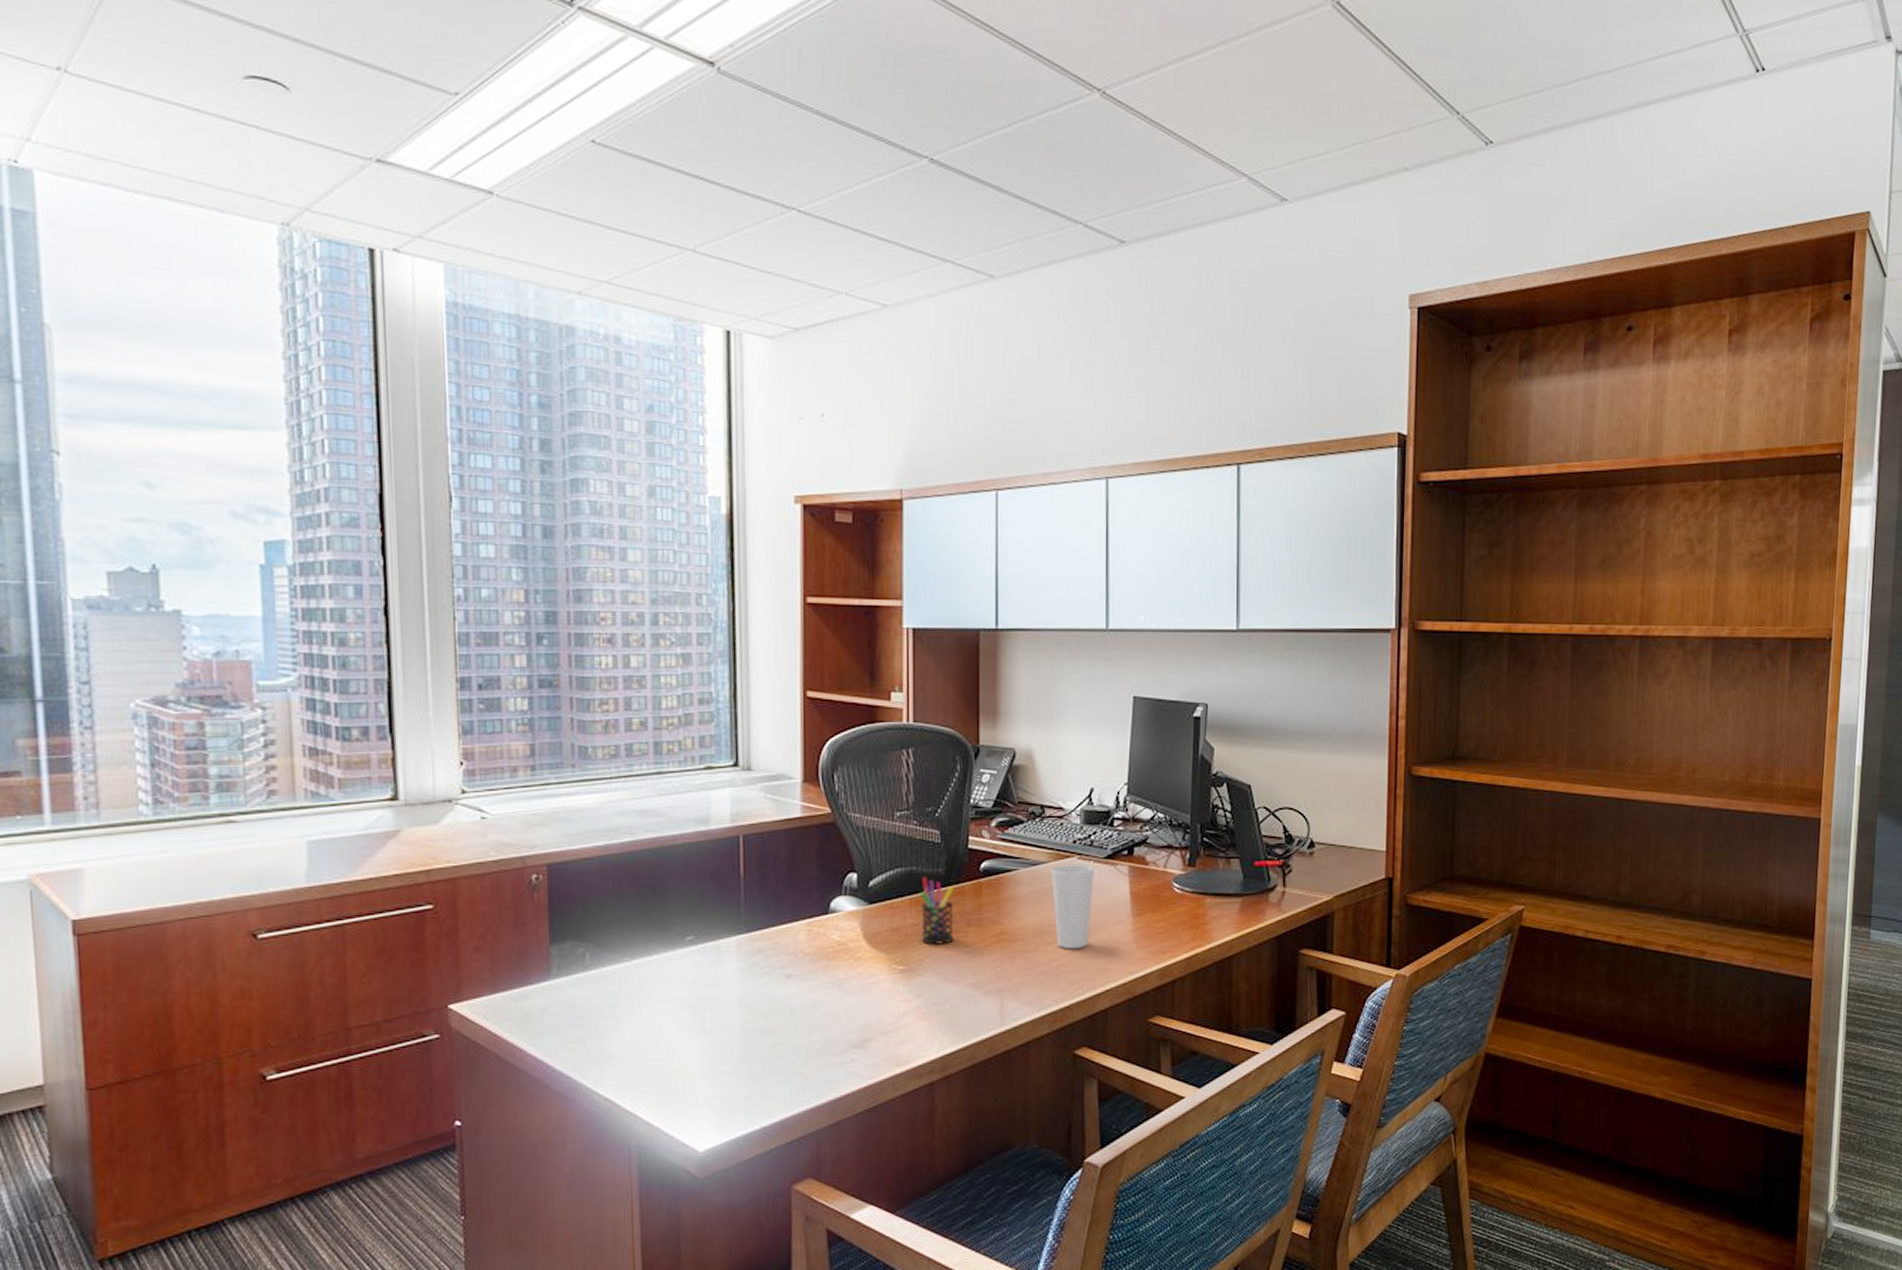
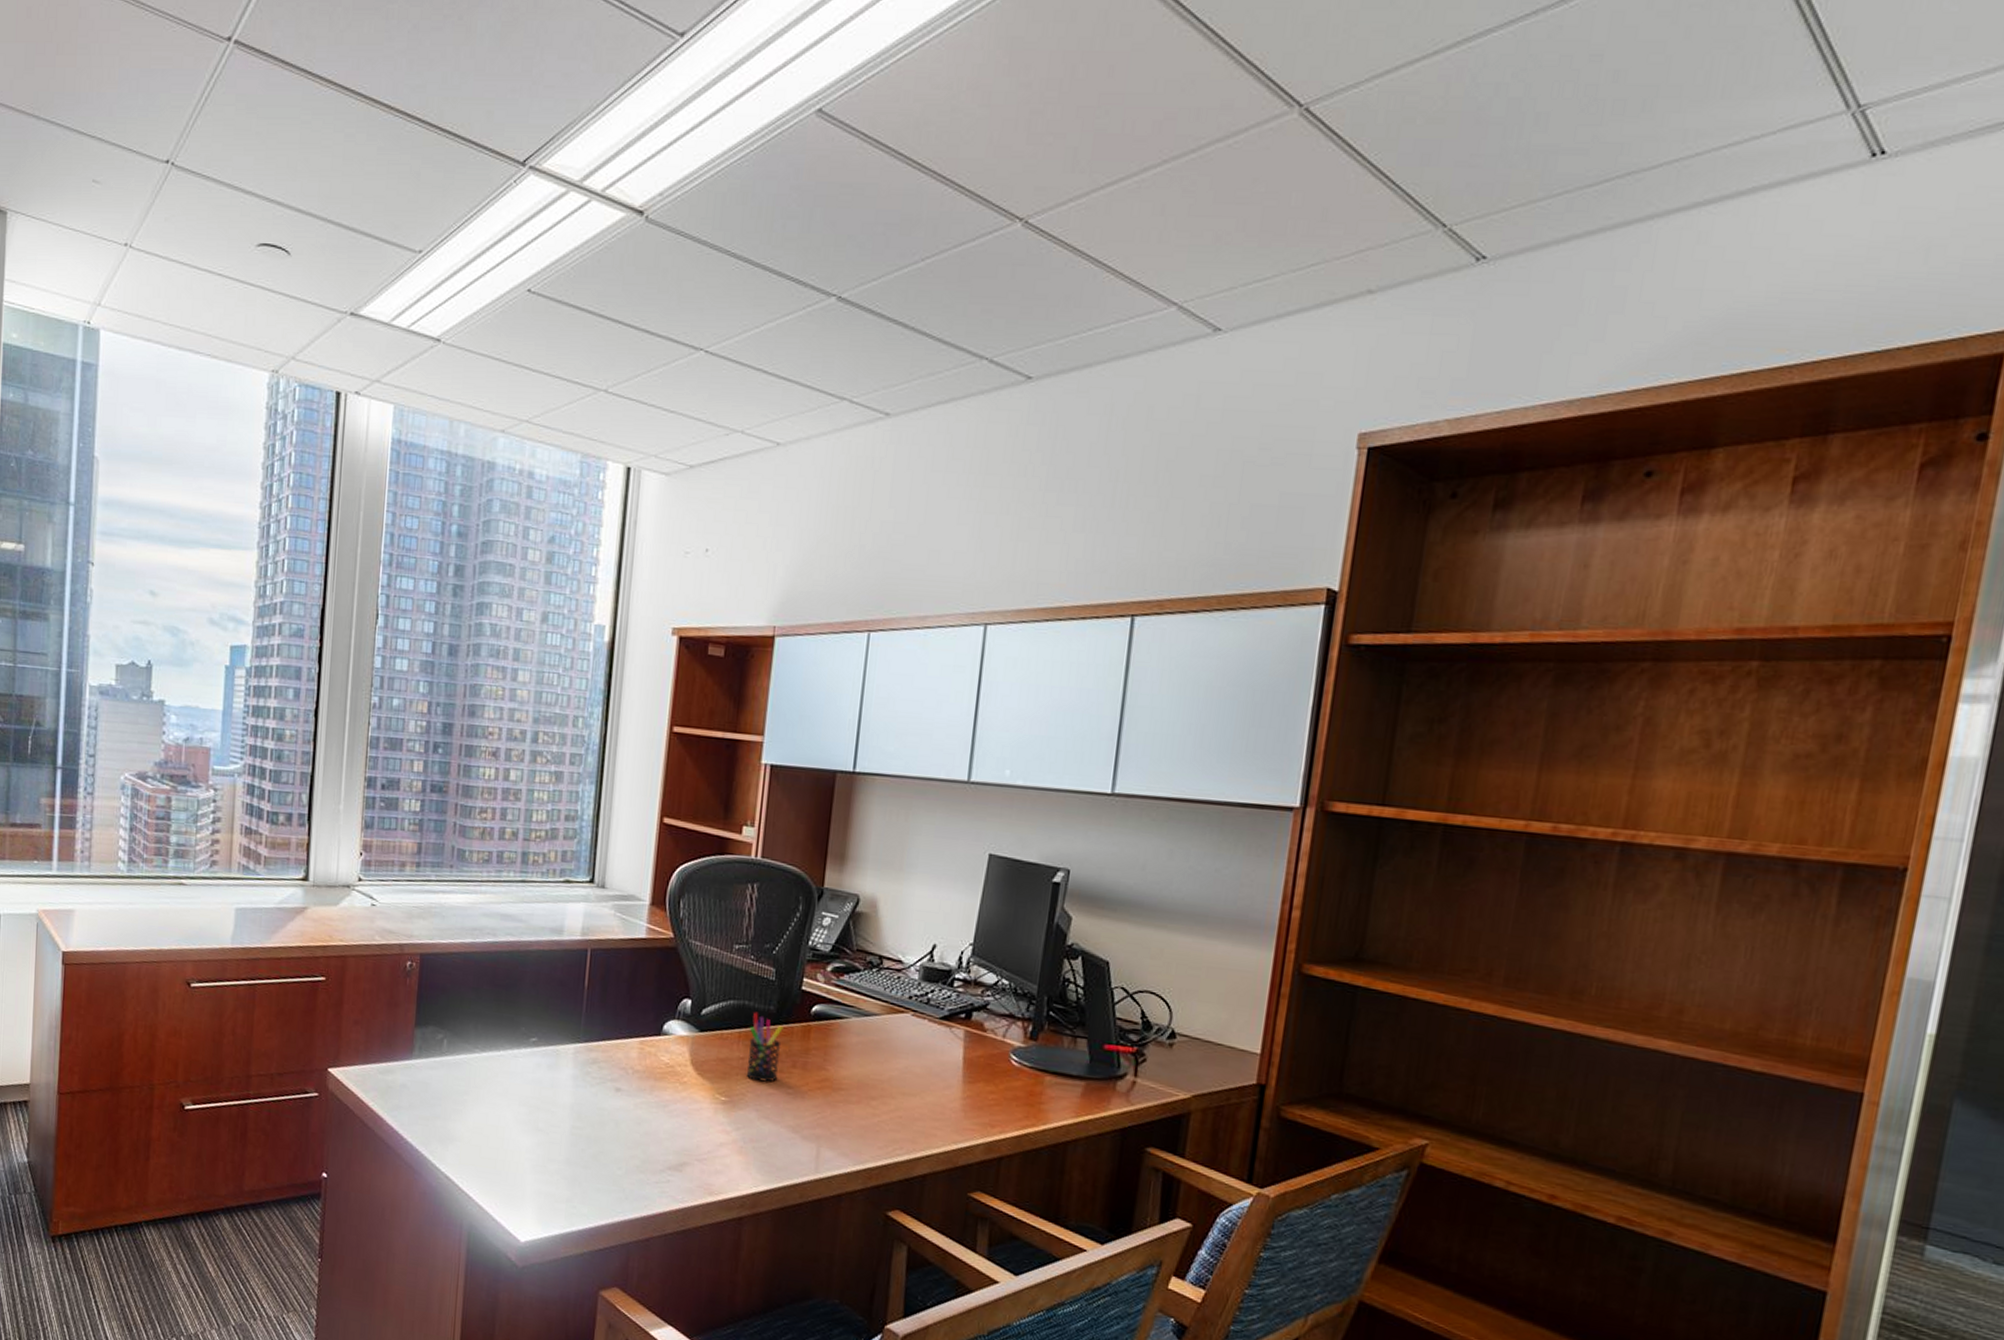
cup: present [1052,864,1094,950] -> none [880,1018,928,1109]

